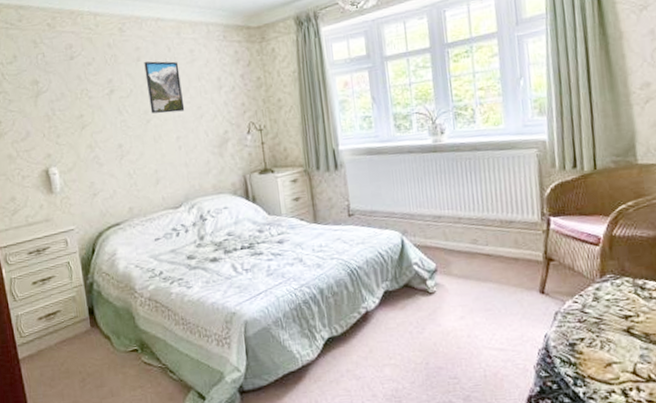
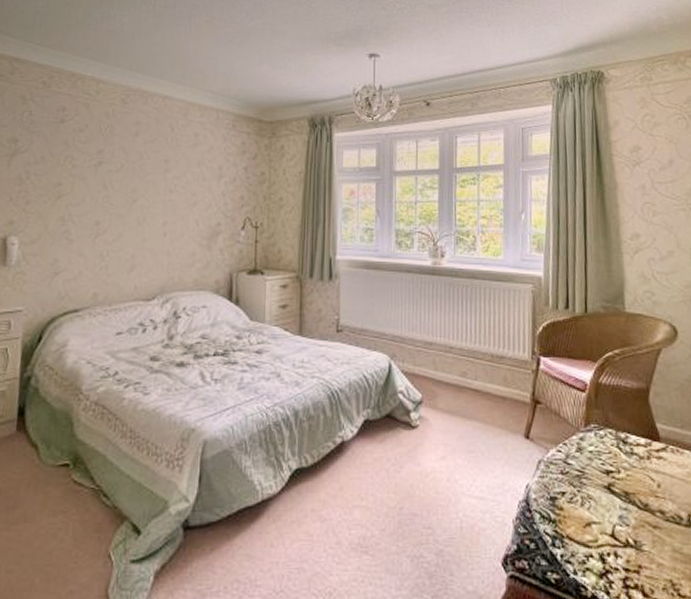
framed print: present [144,61,185,114] -> none [139,137,180,195]

